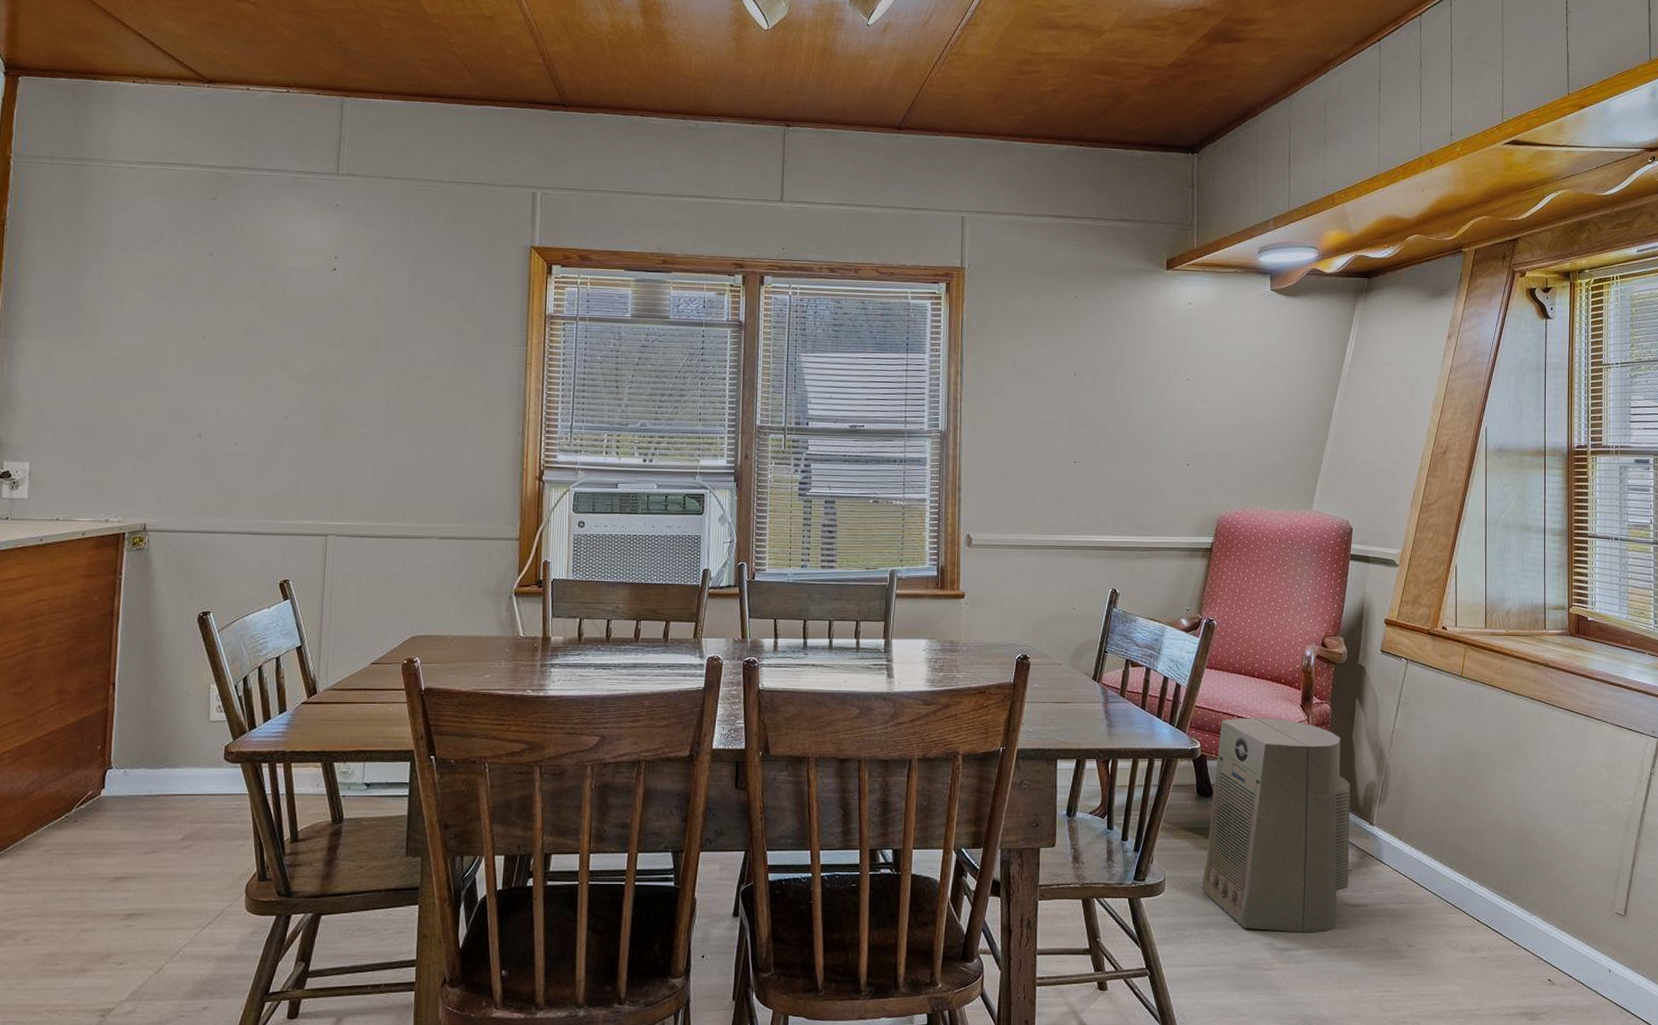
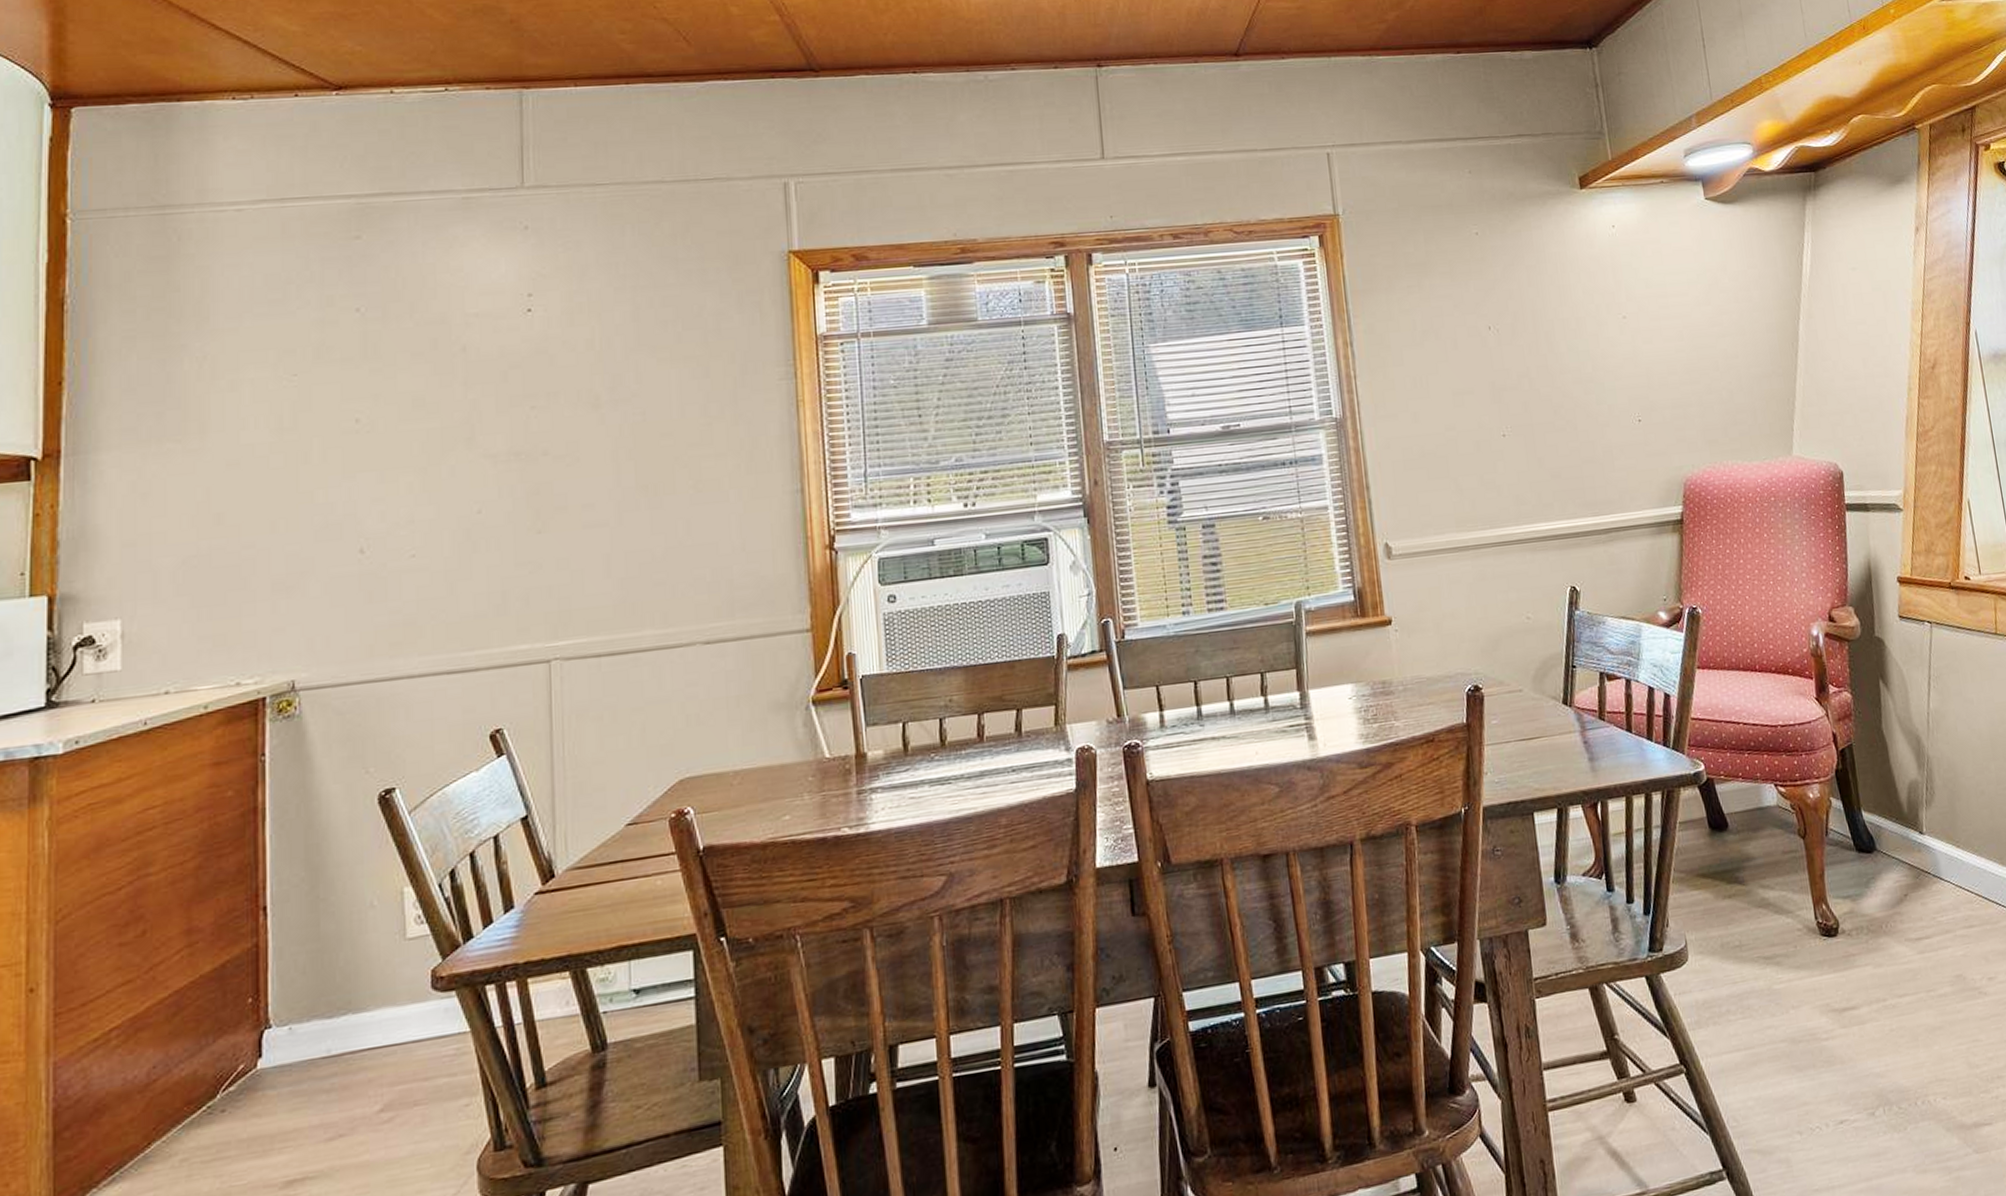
air purifier: present [1203,718,1350,933] -> none [1725,718,1907,991]

